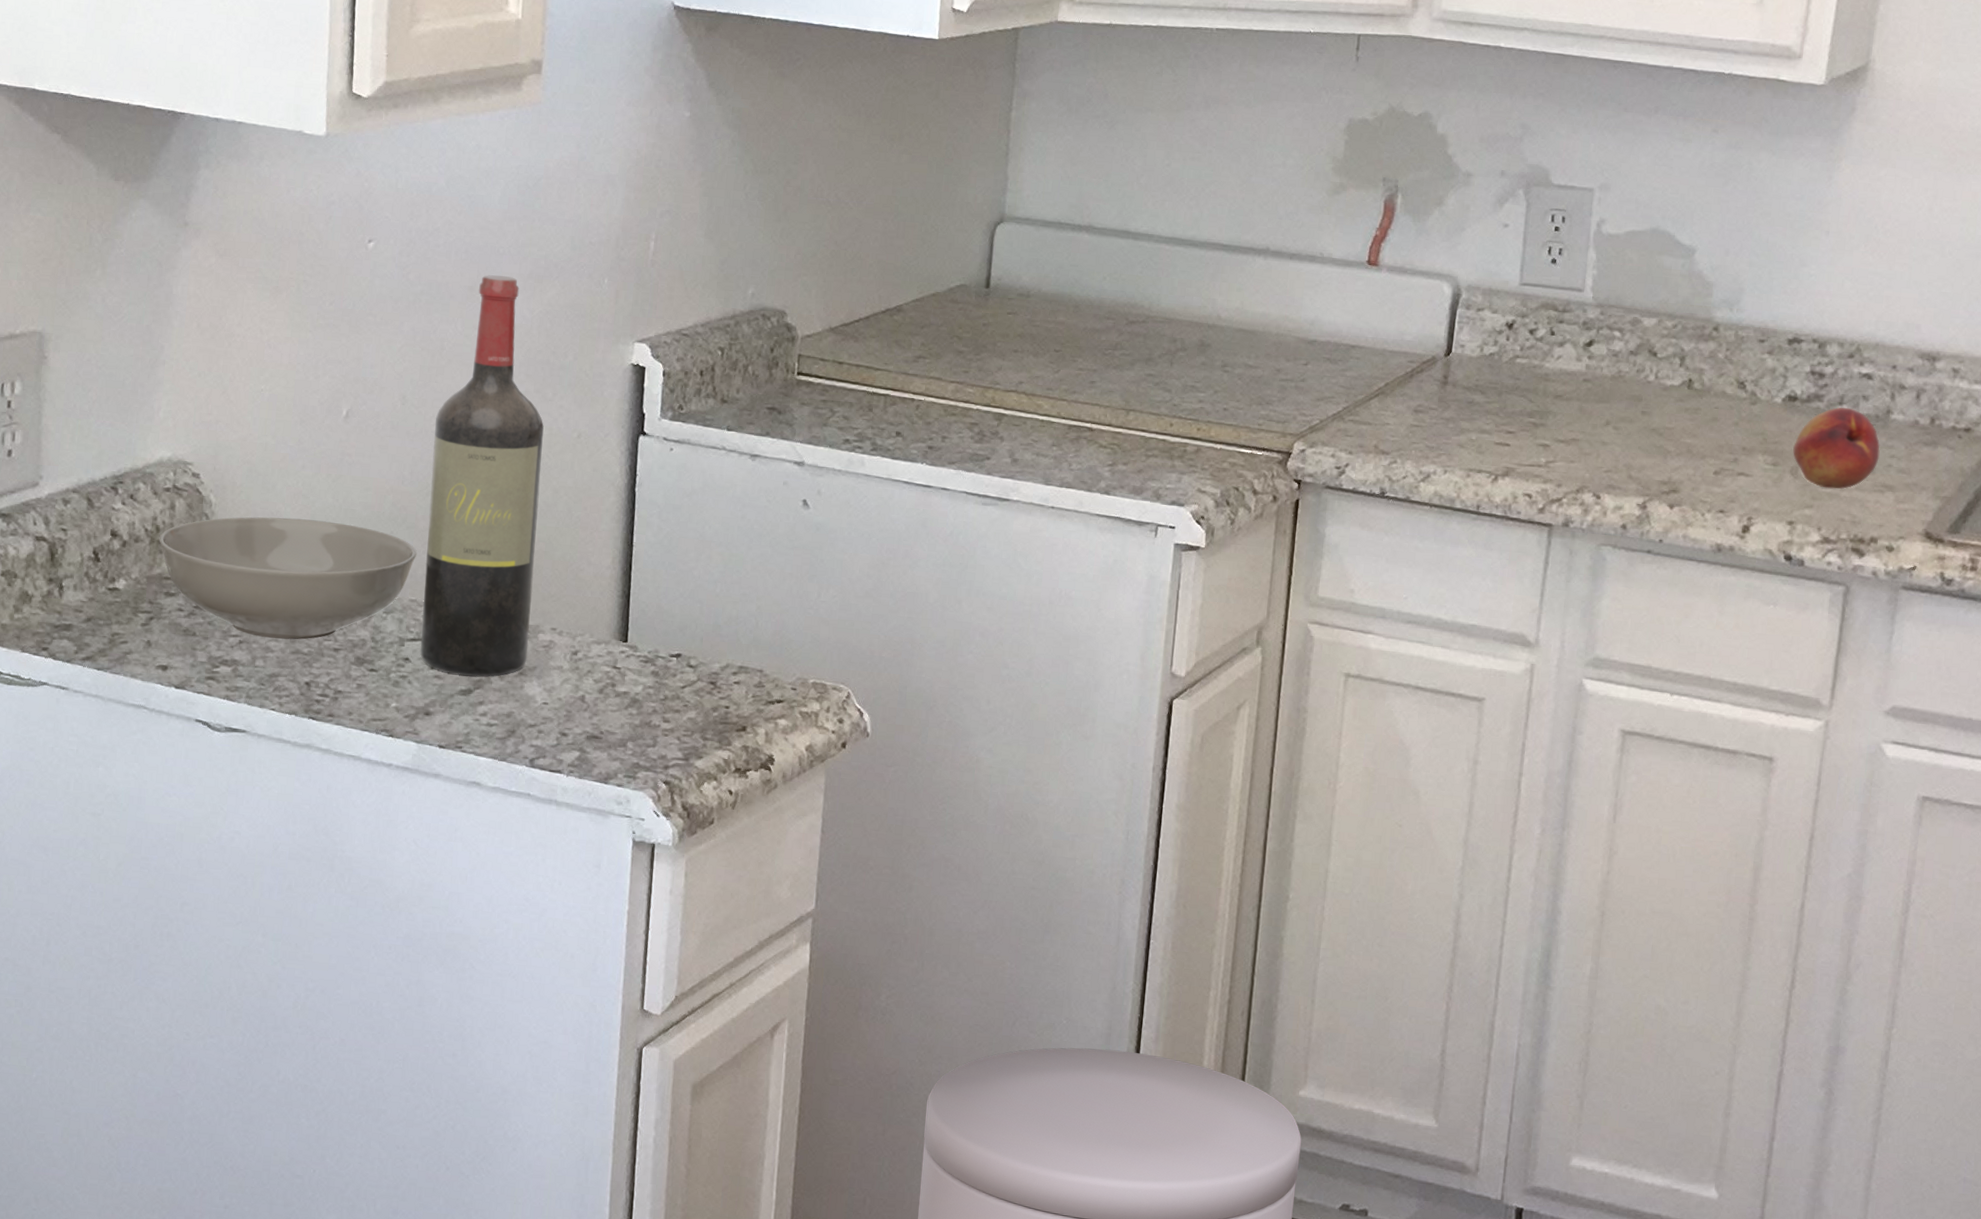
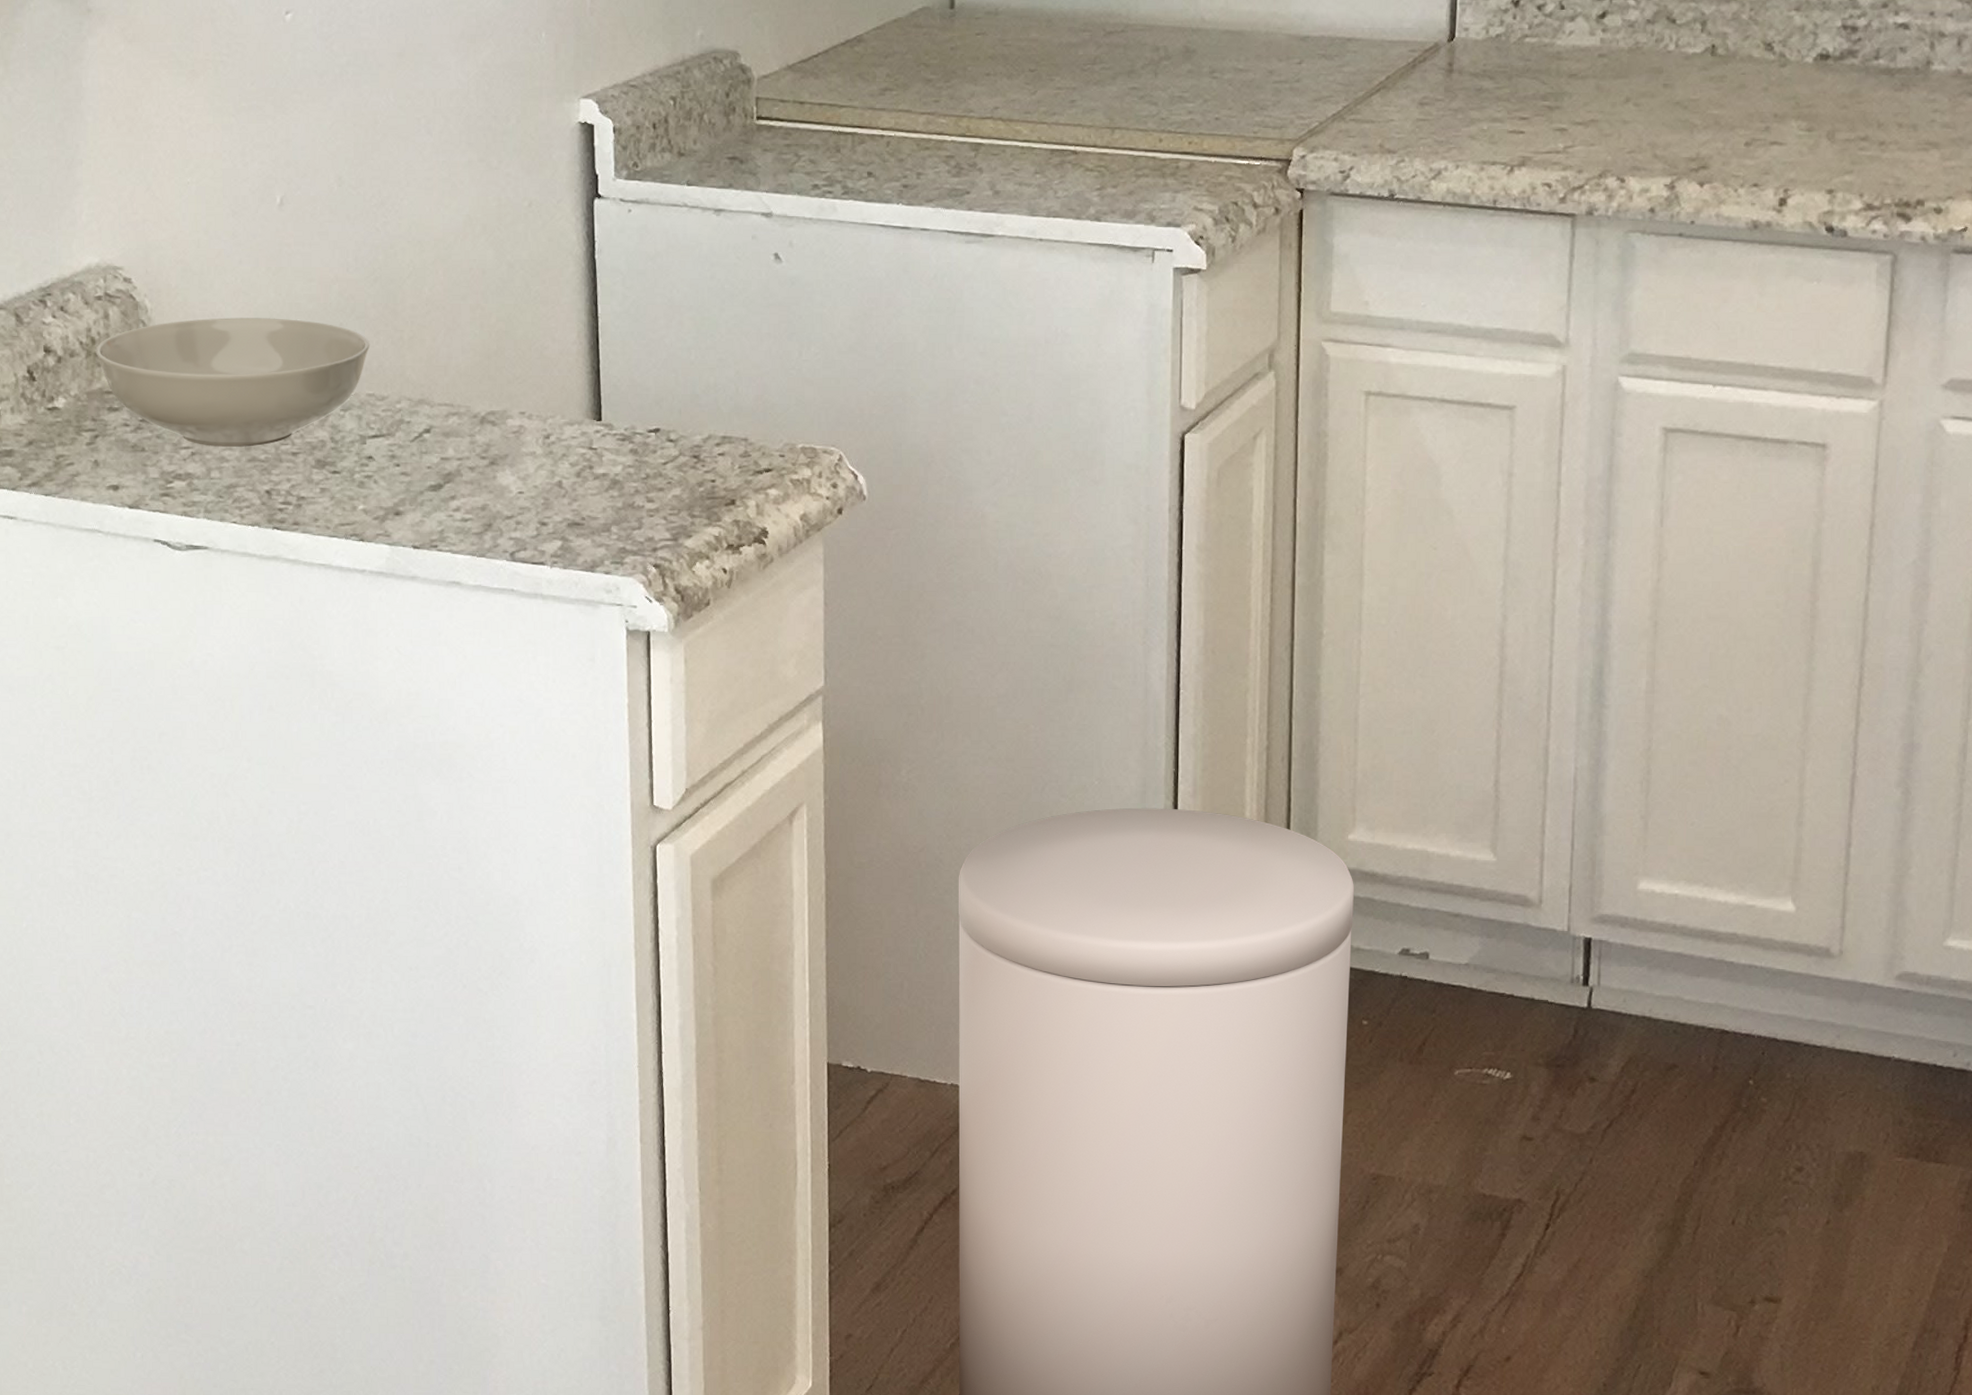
wine bottle: present [420,275,544,677] -> none [375,39,497,469]
fruit: present [1793,407,1880,489] -> none [1828,61,1922,151]

